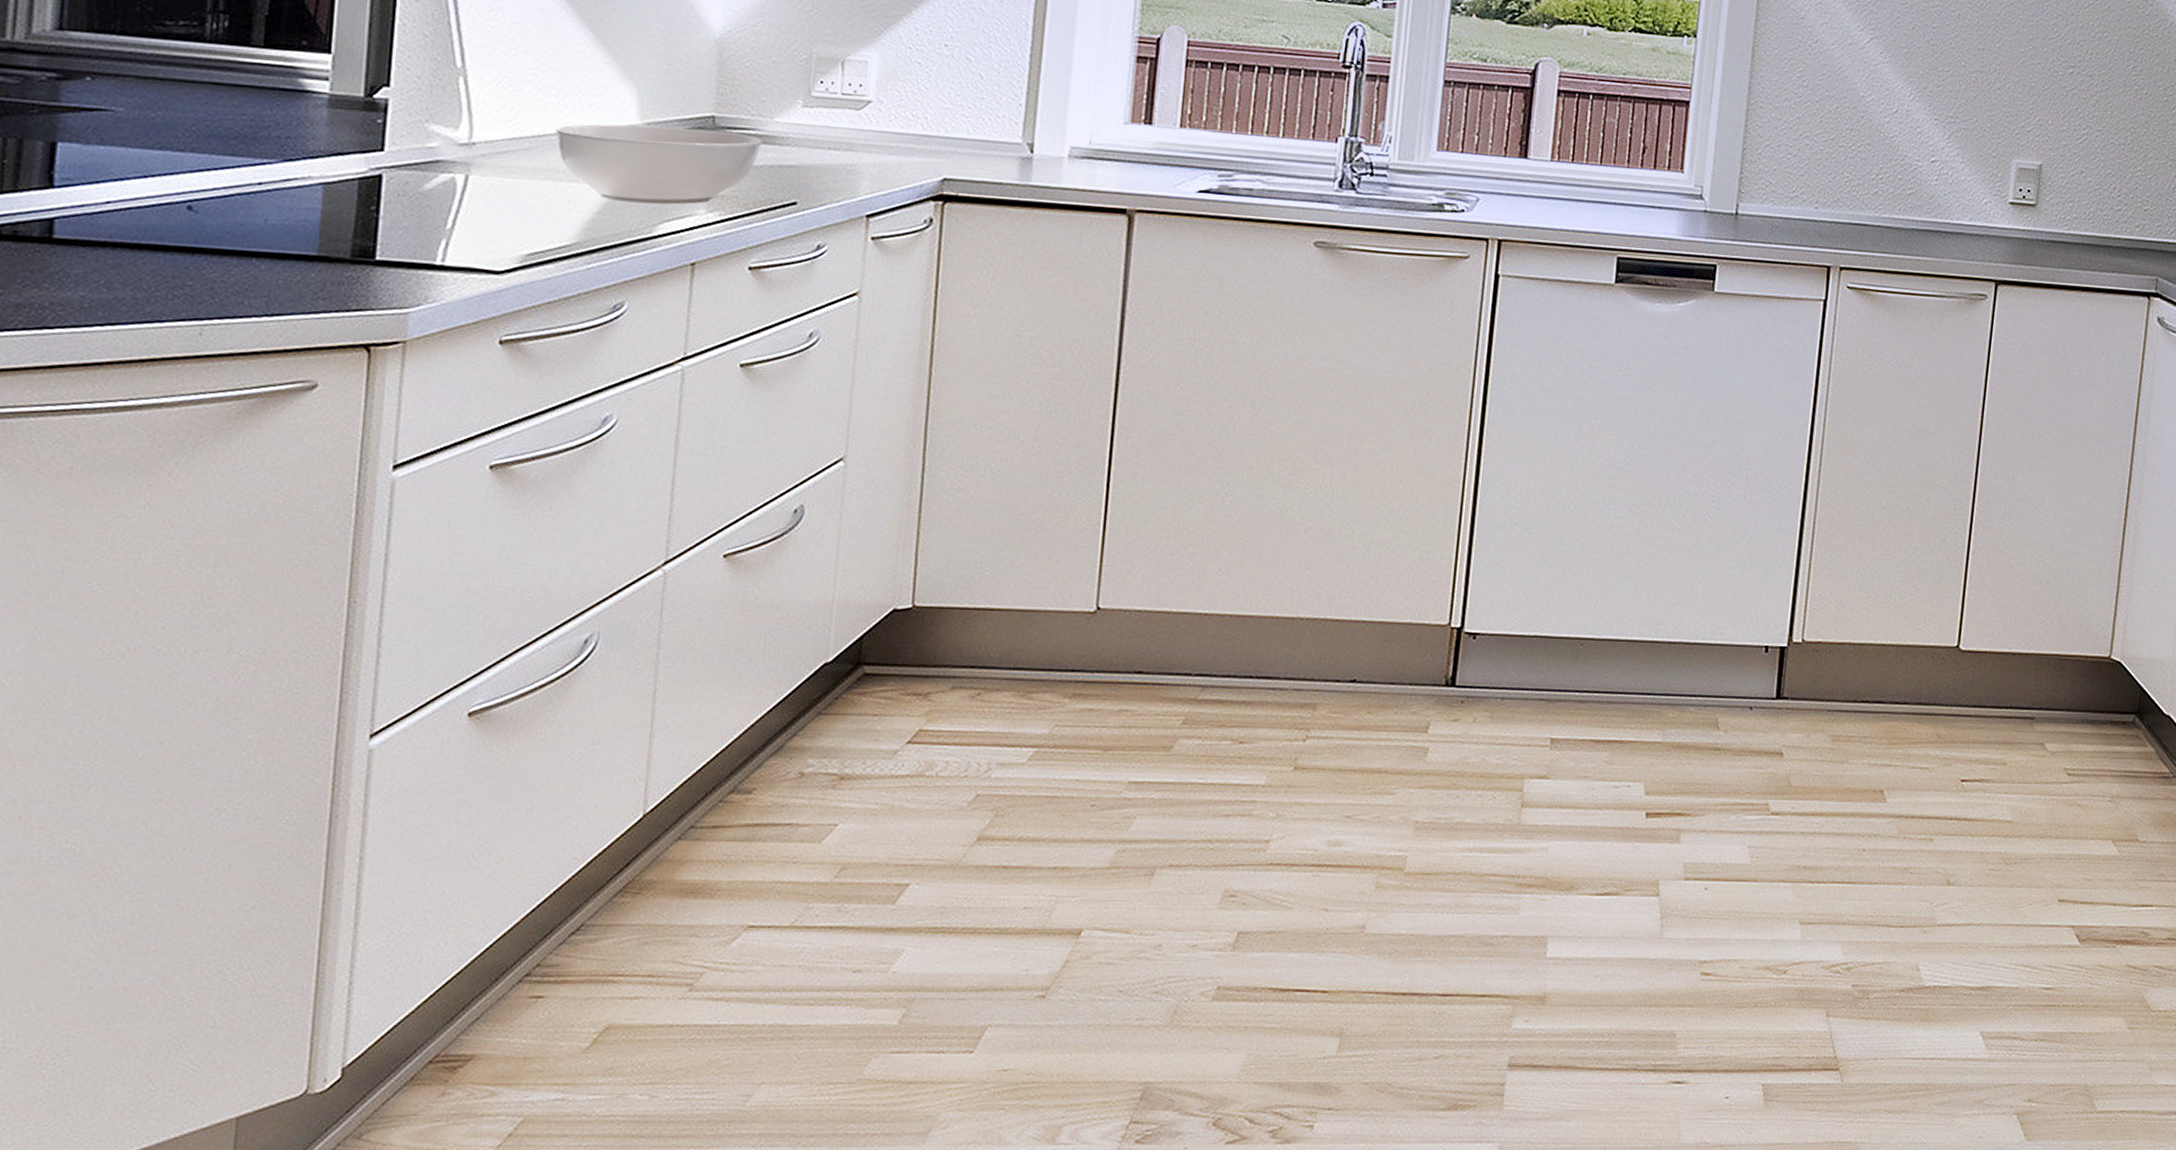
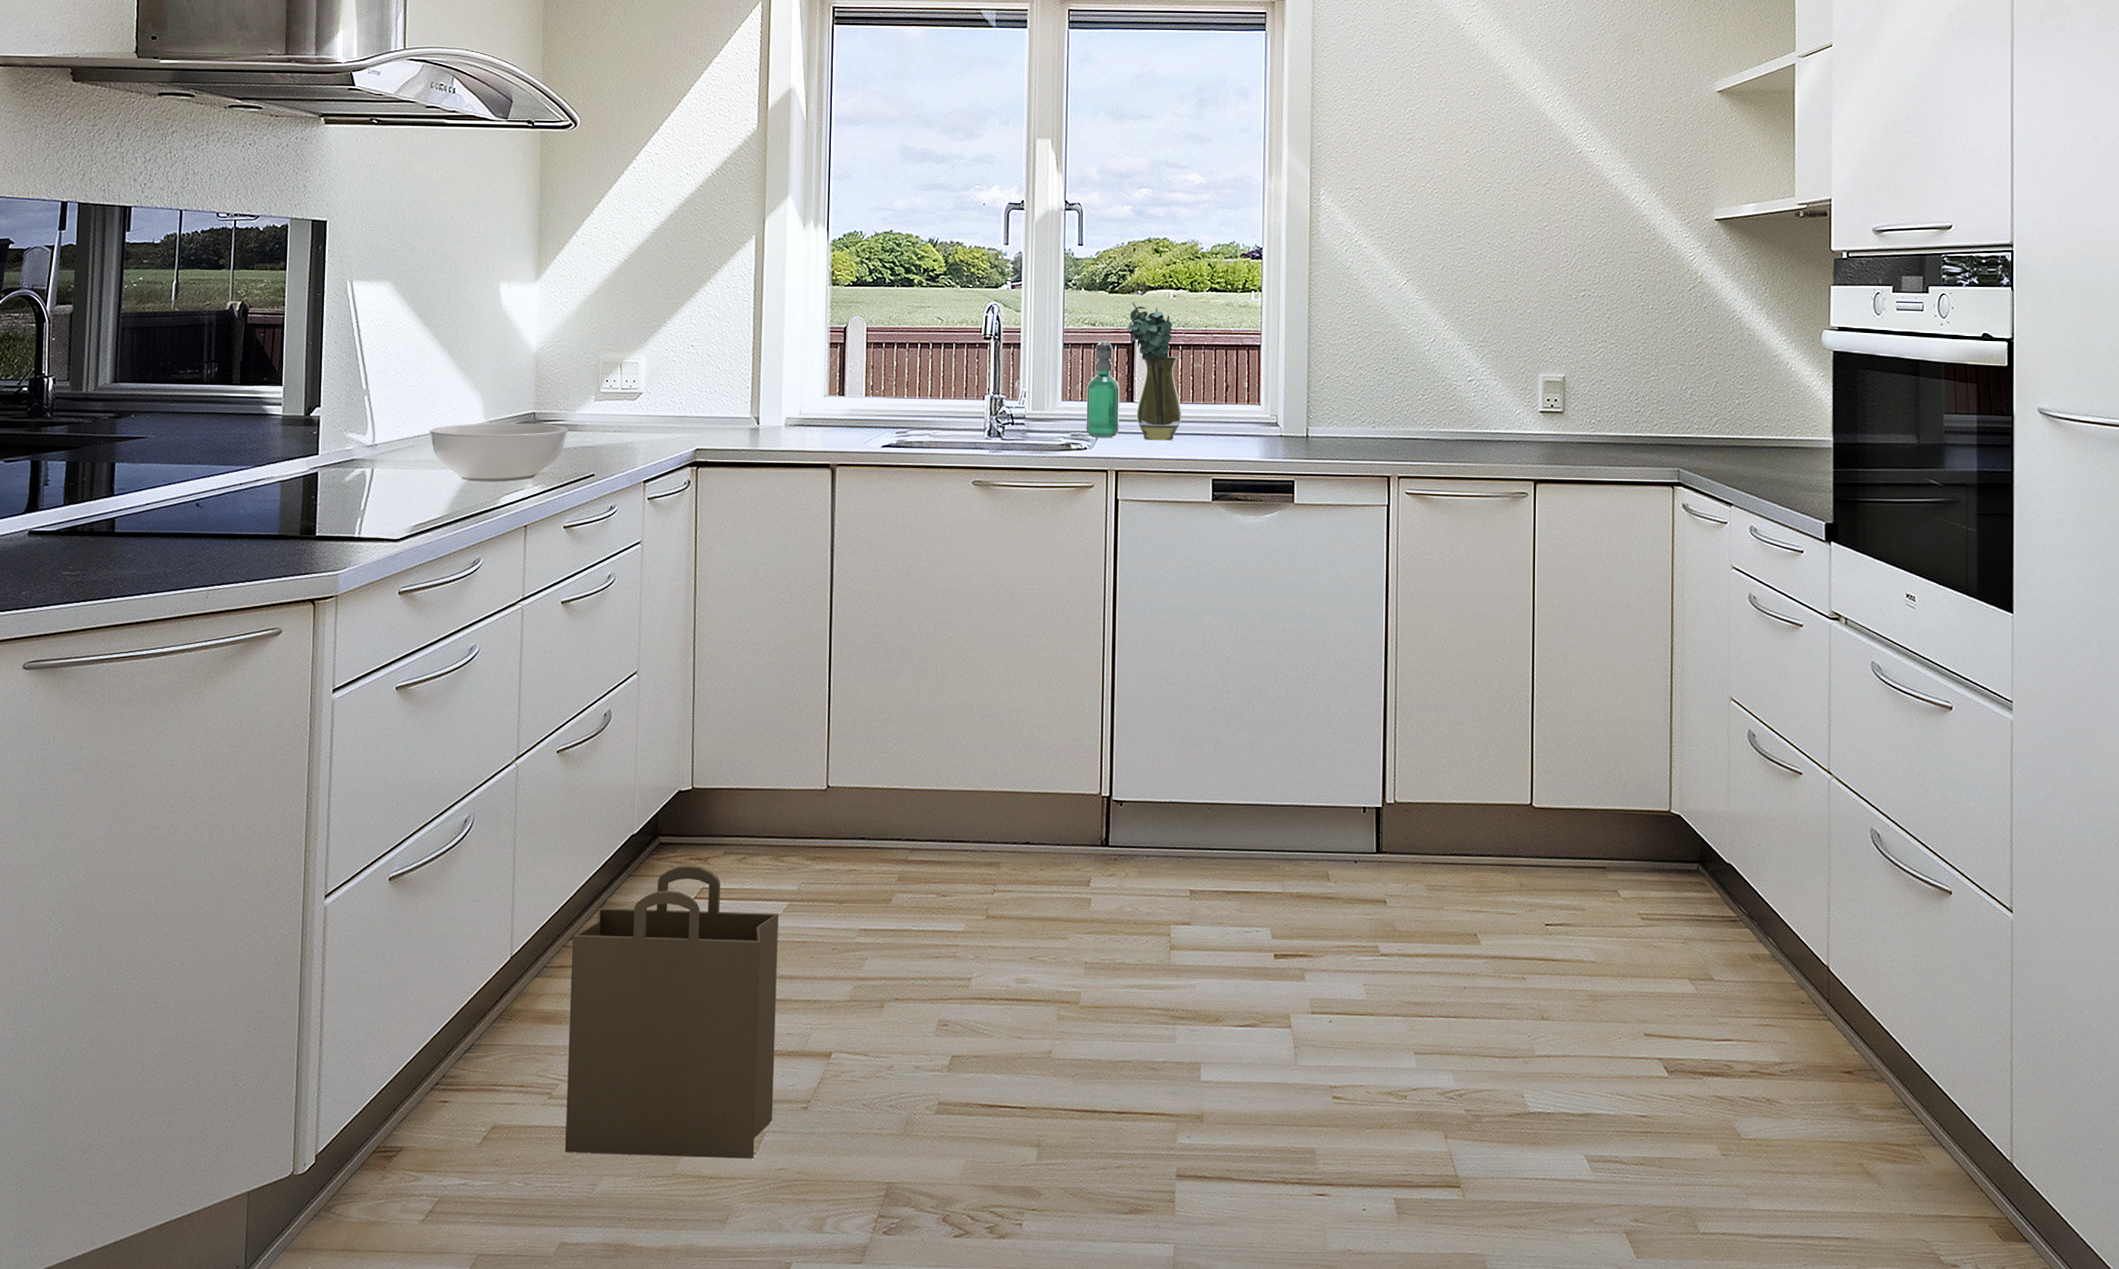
shopping bag: none [709,702,1022,1059] -> present [565,865,779,1159]
soap dispenser: none [1465,81,1512,200] -> present [1086,341,1121,438]
vase: none [1526,37,1587,208] -> present [1127,302,1182,441]

